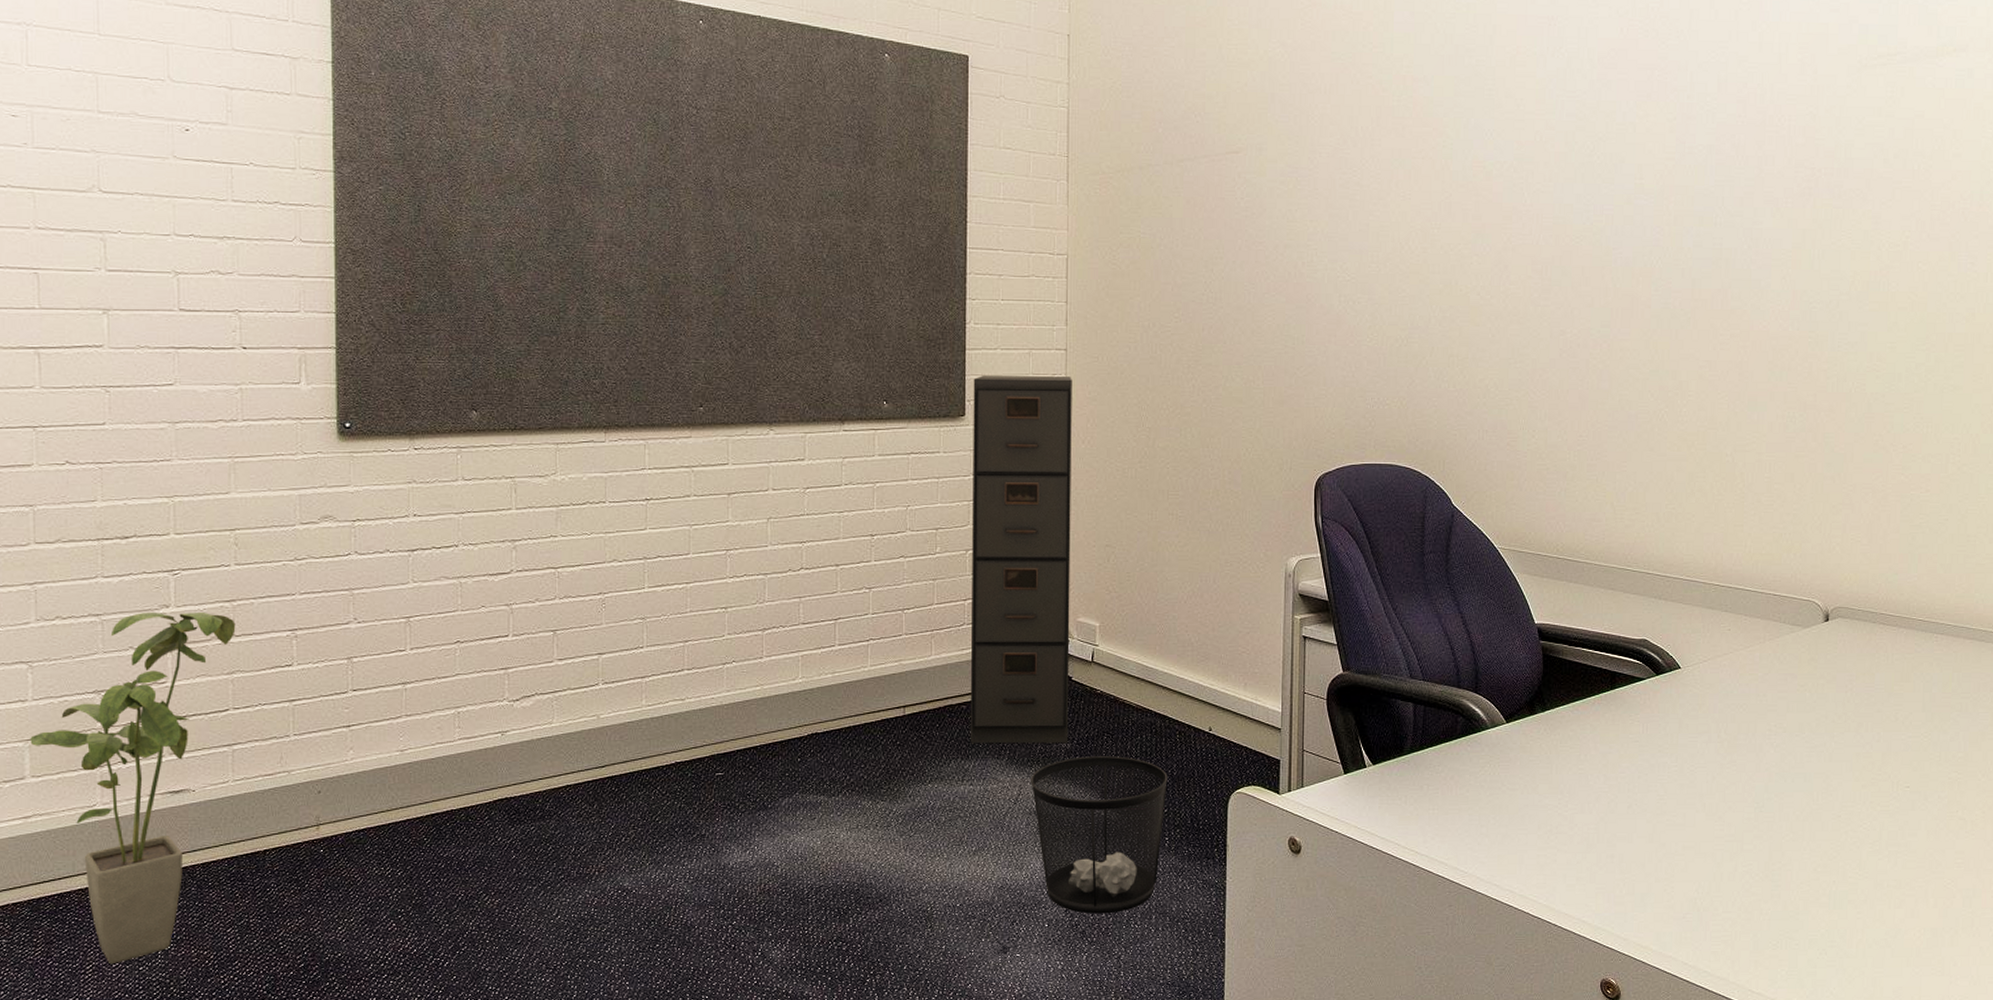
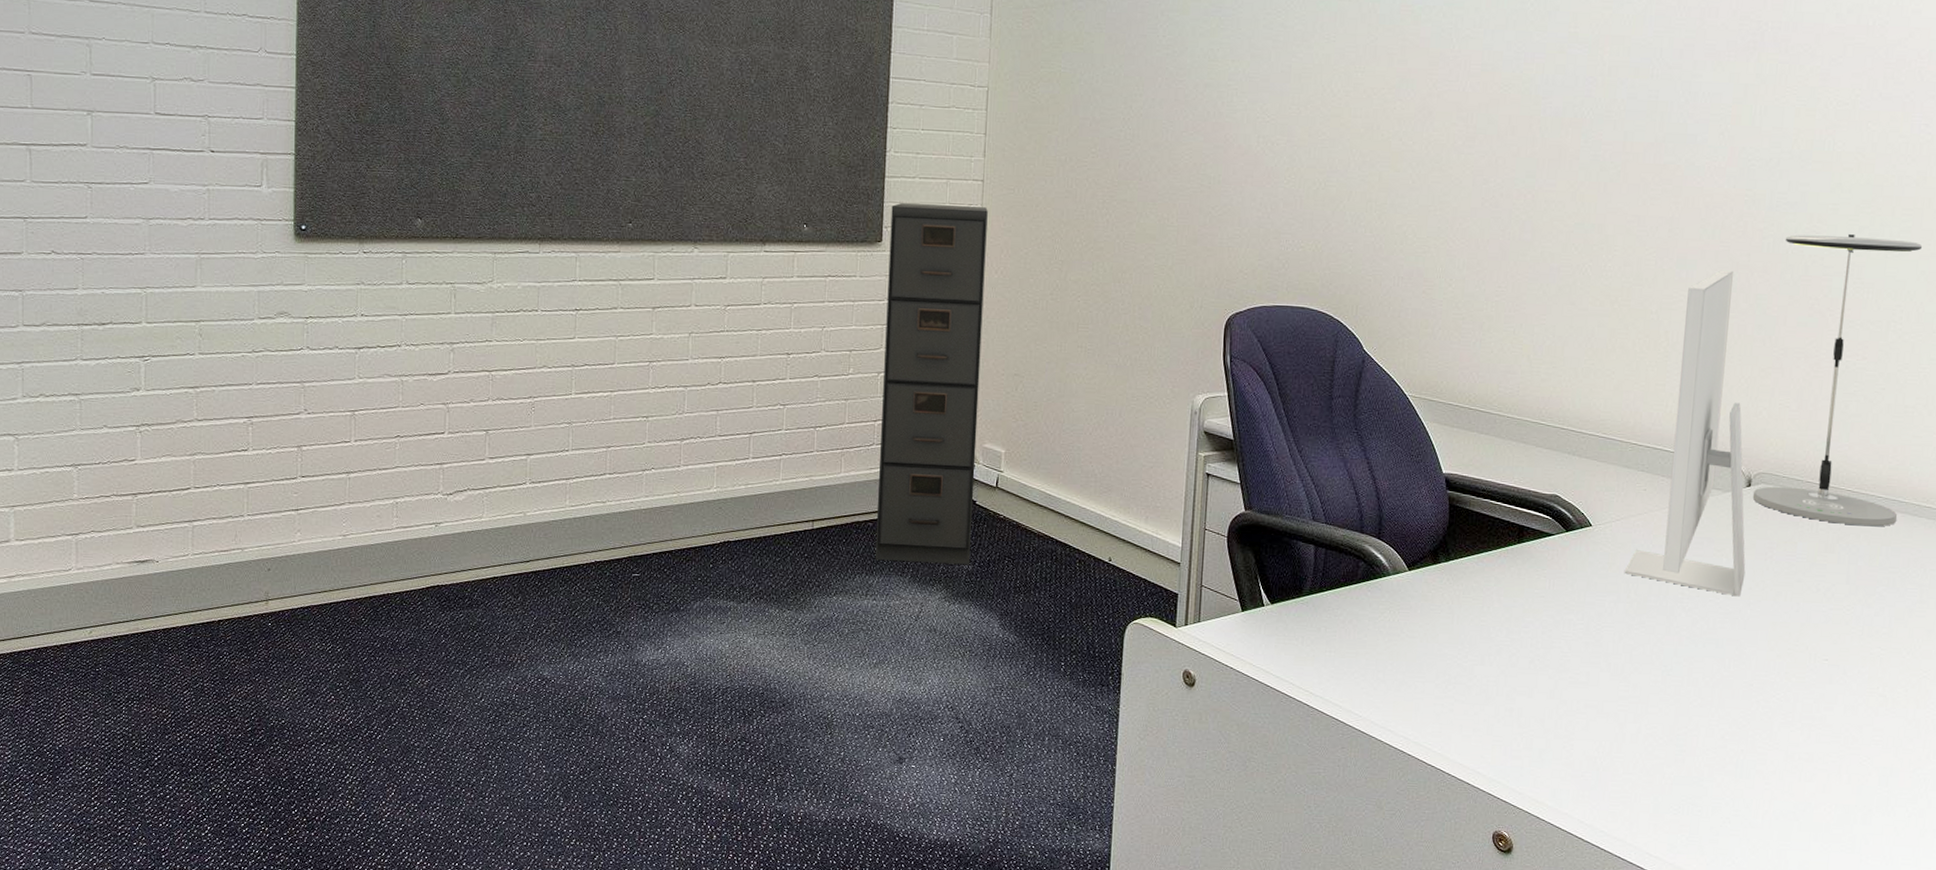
house plant: present [30,613,236,965] -> none [15,394,198,717]
waste bin: present [1031,756,1168,914] -> none [932,579,1066,733]
monitor: none [1713,411,1828,730] -> present [1624,270,1746,597]
desk lamp: none [1831,371,1975,654] -> present [1752,234,1923,527]

